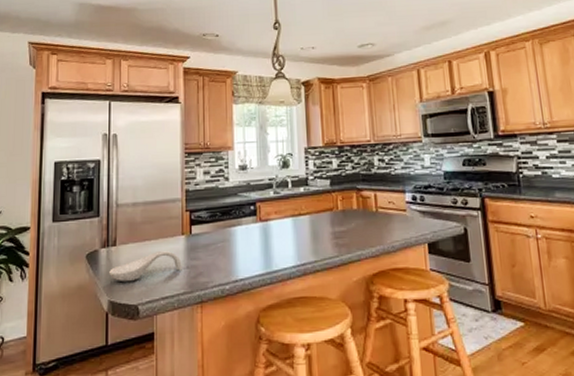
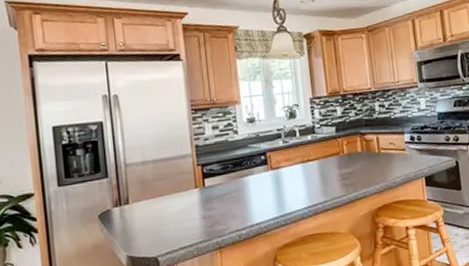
spoon rest: present [109,250,182,283] -> none [125,204,198,238]

